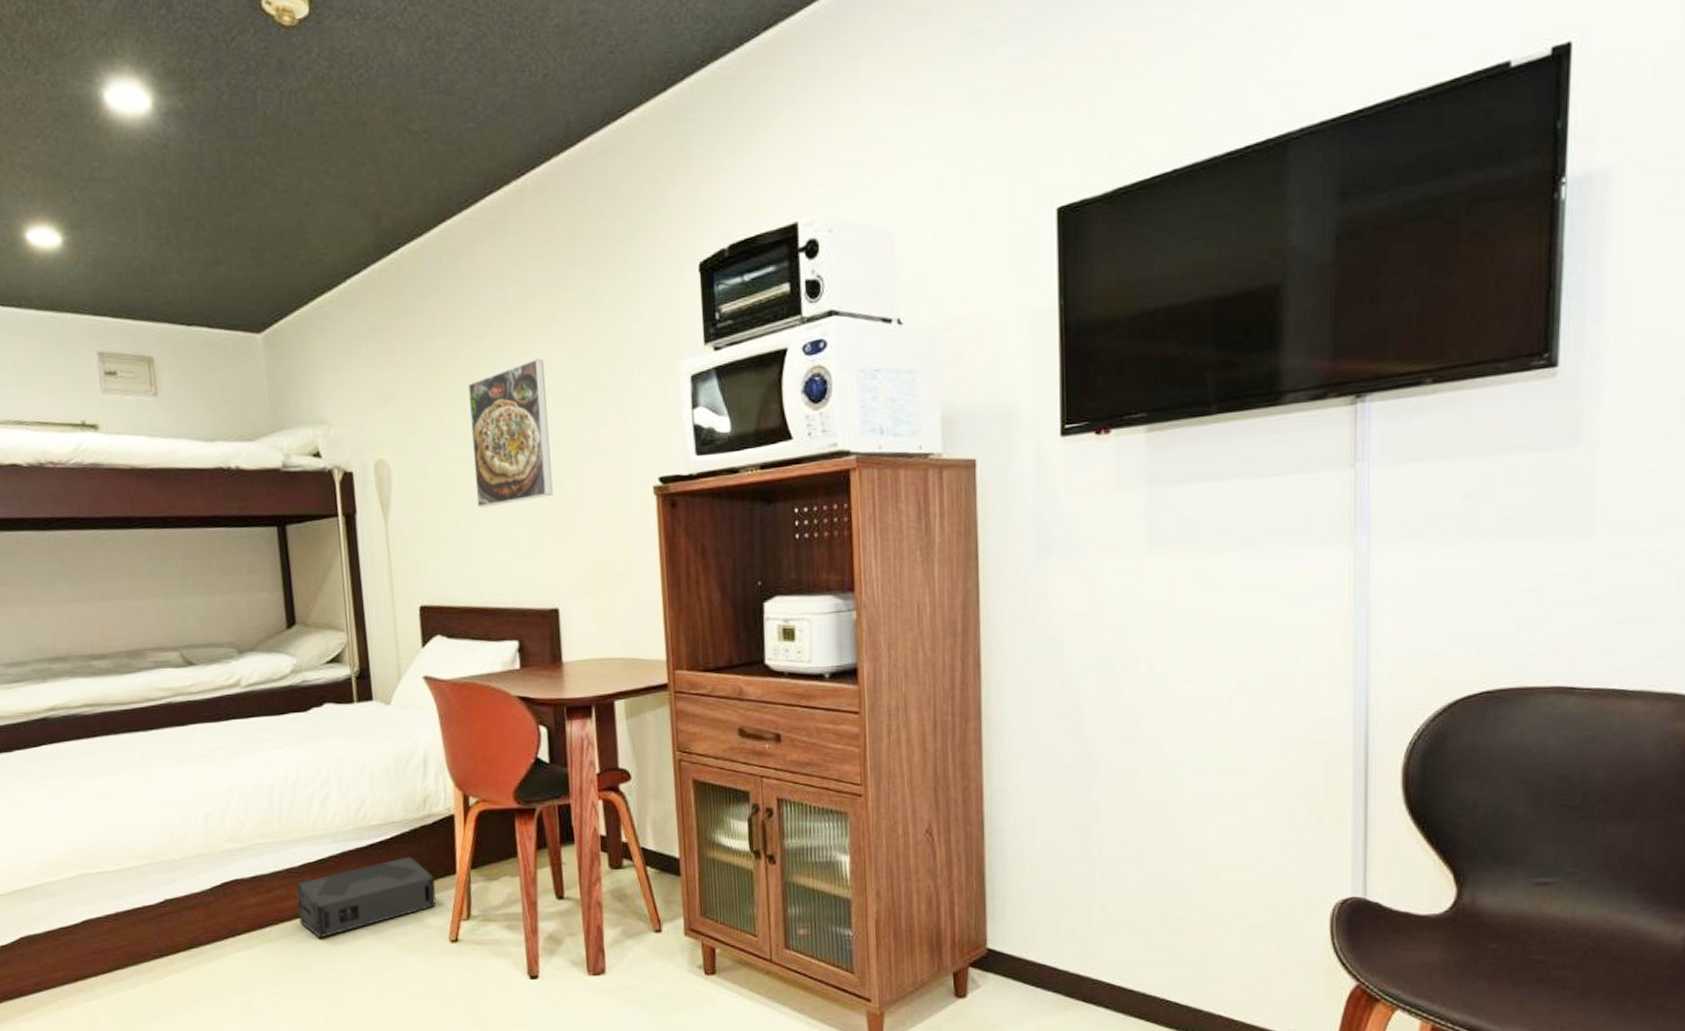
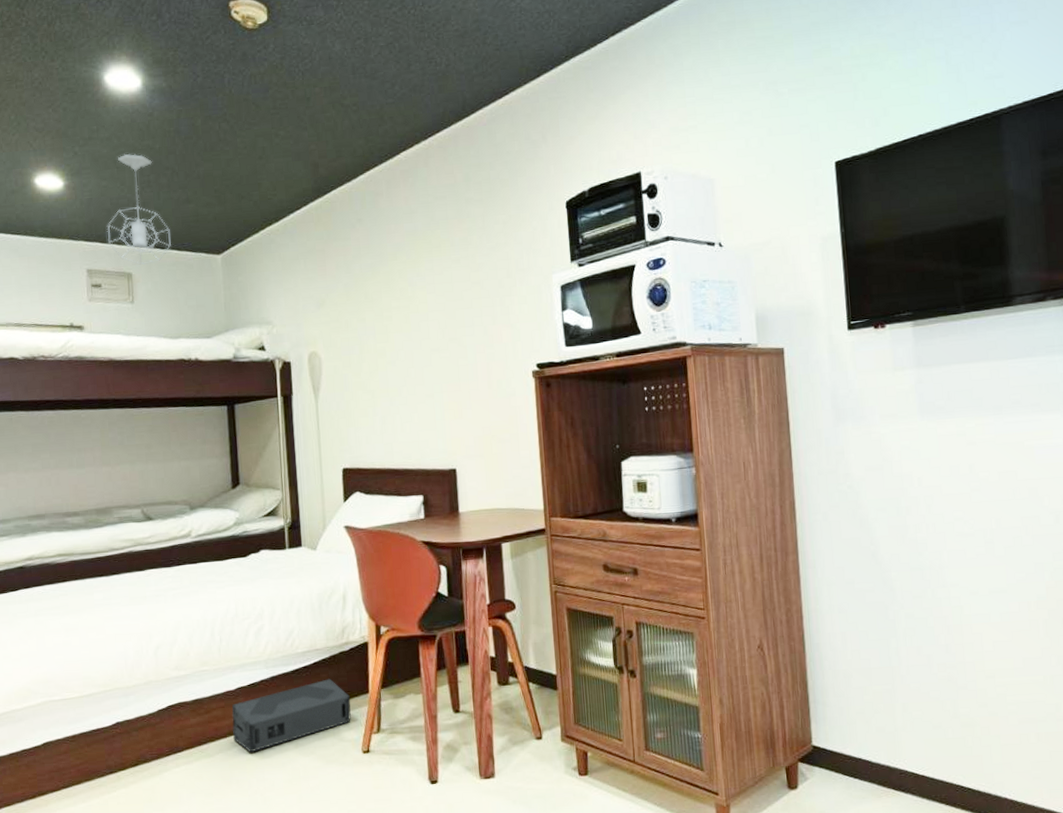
pendant light: none [118,199,200,346] -> present [106,153,171,265]
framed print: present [468,358,553,508] -> none [385,273,452,389]

